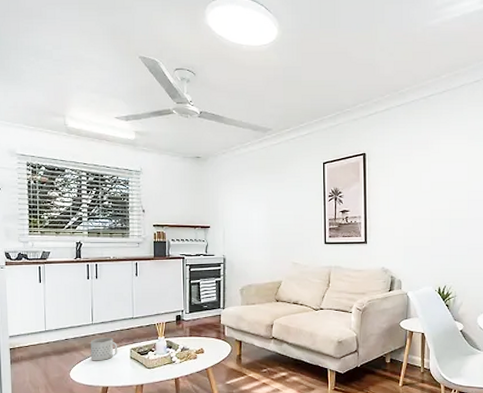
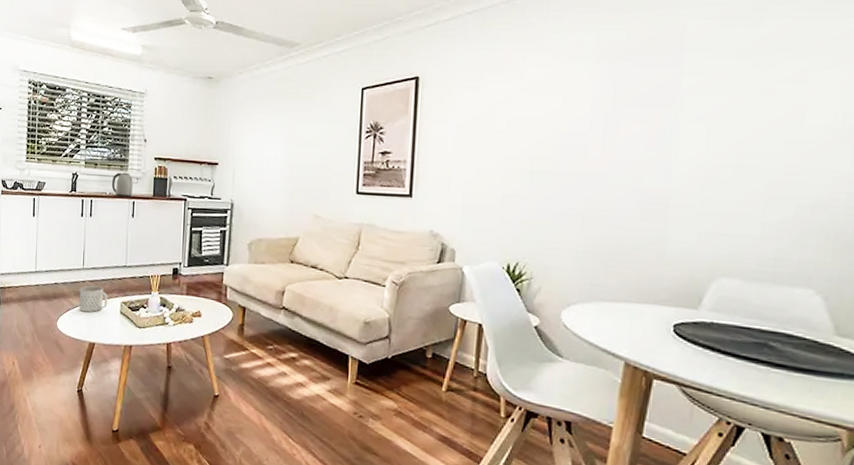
kettle: none [114,238,135,260] -> present [111,172,133,198]

